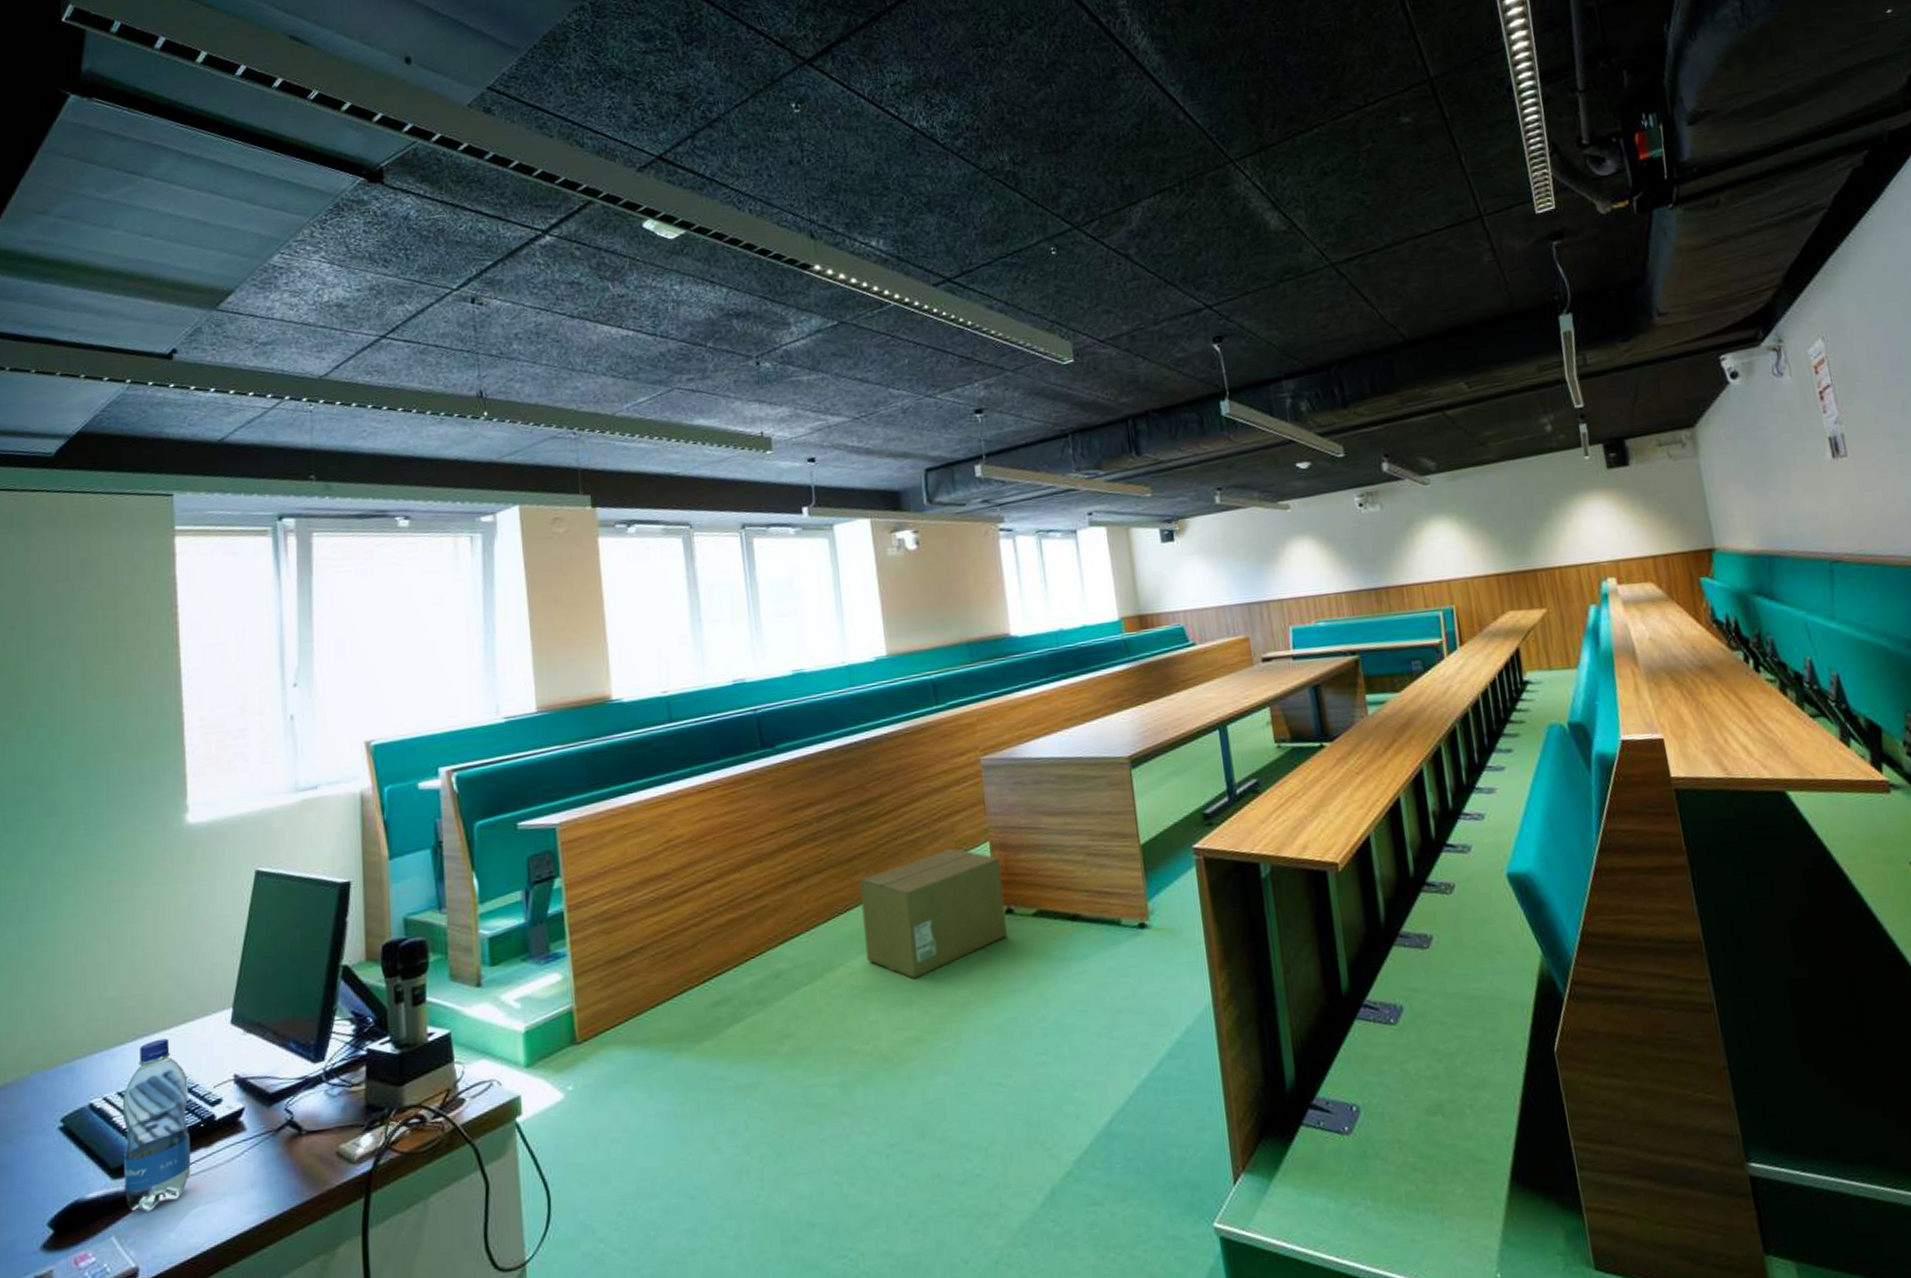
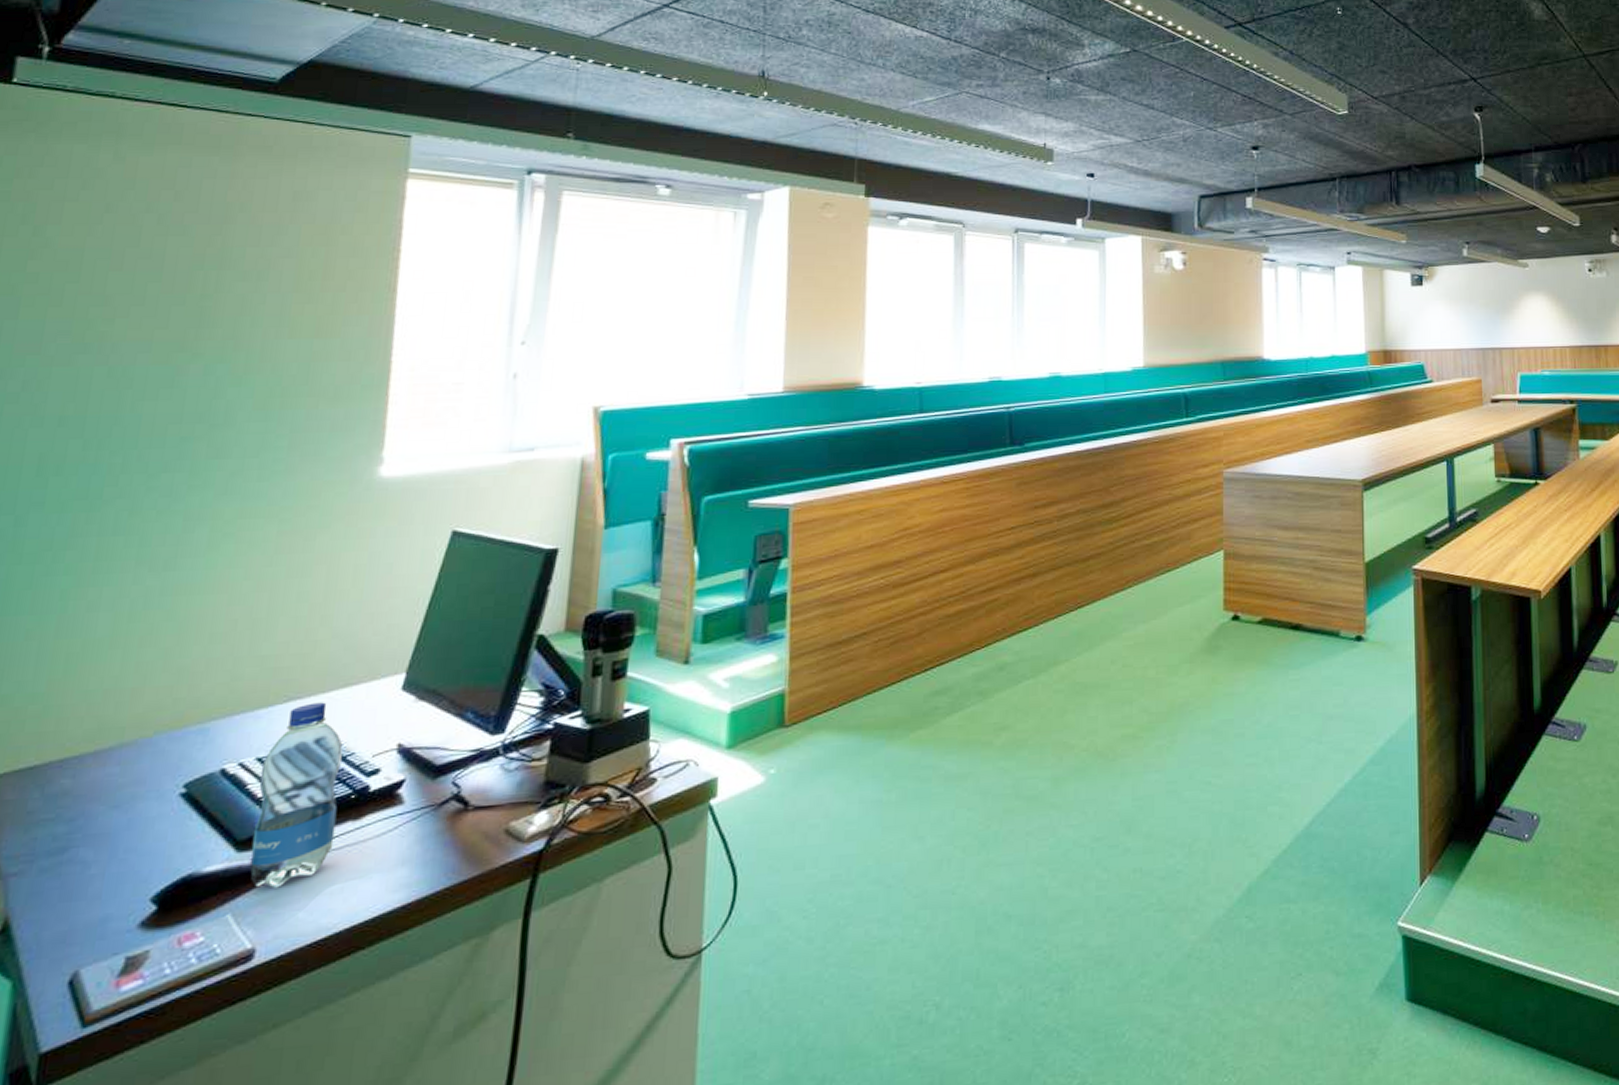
box: present [860,848,1007,980] -> none [1092,554,1231,678]

